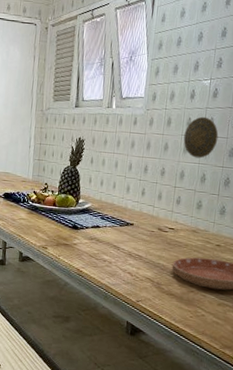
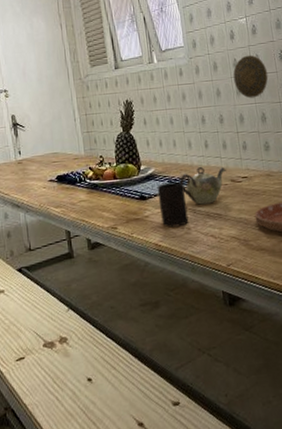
cup: none [87,218,114,259] -> present [157,181,189,228]
teapot: none [112,210,157,245] -> present [180,166,227,205]

